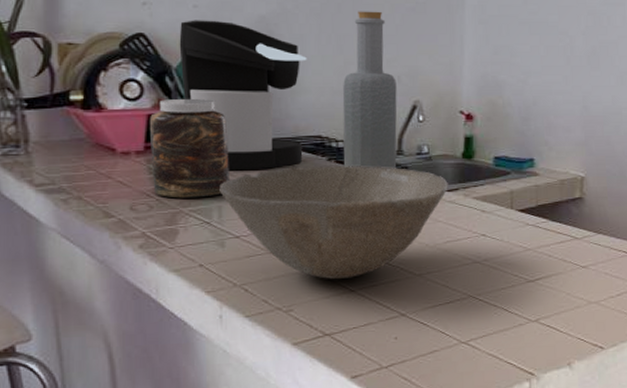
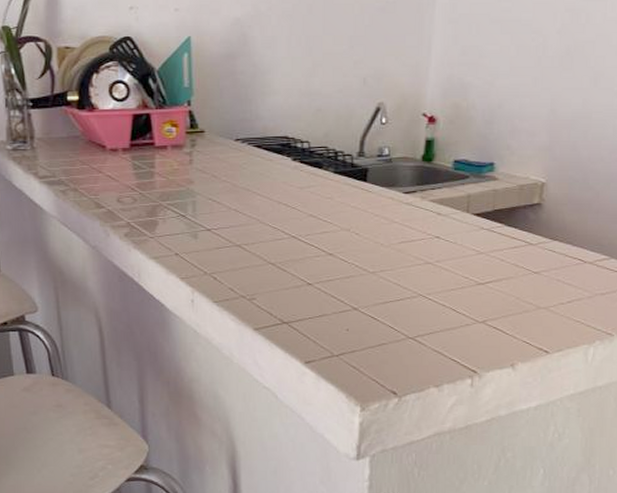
jar: present [150,99,229,198] -> none [135,100,203,193]
coffee maker: present [179,20,307,171] -> none [161,23,277,169]
bowl: present [219,165,448,280] -> none [194,165,406,273]
bottle: present [342,11,397,169] -> none [307,11,362,170]

